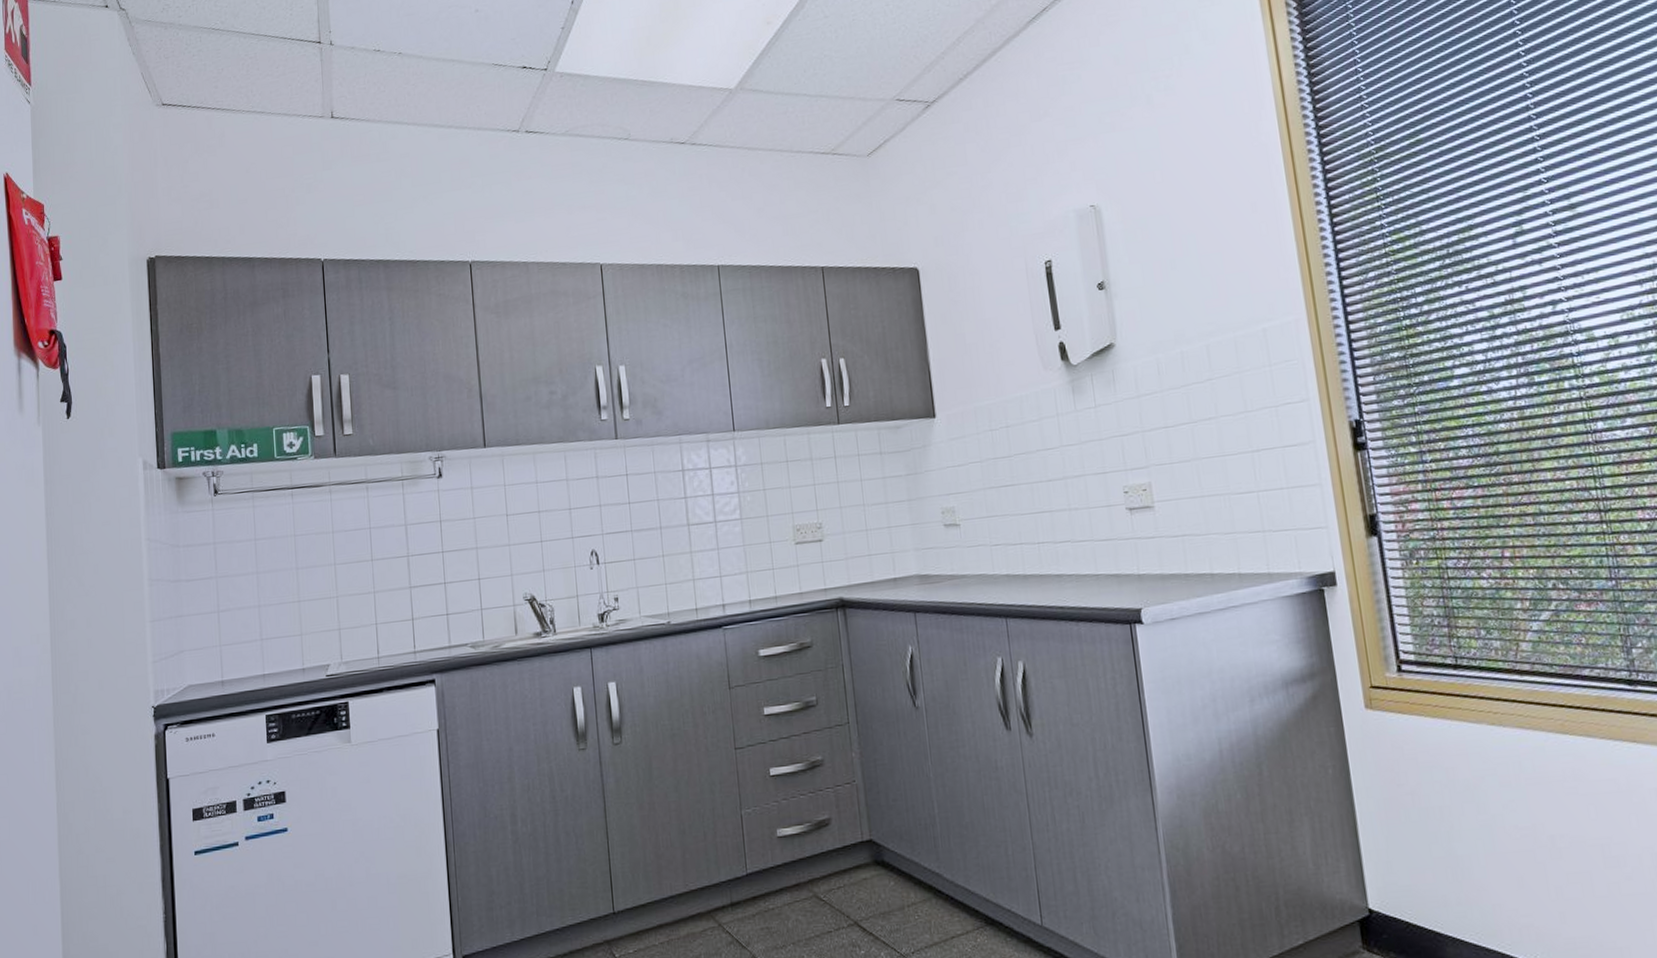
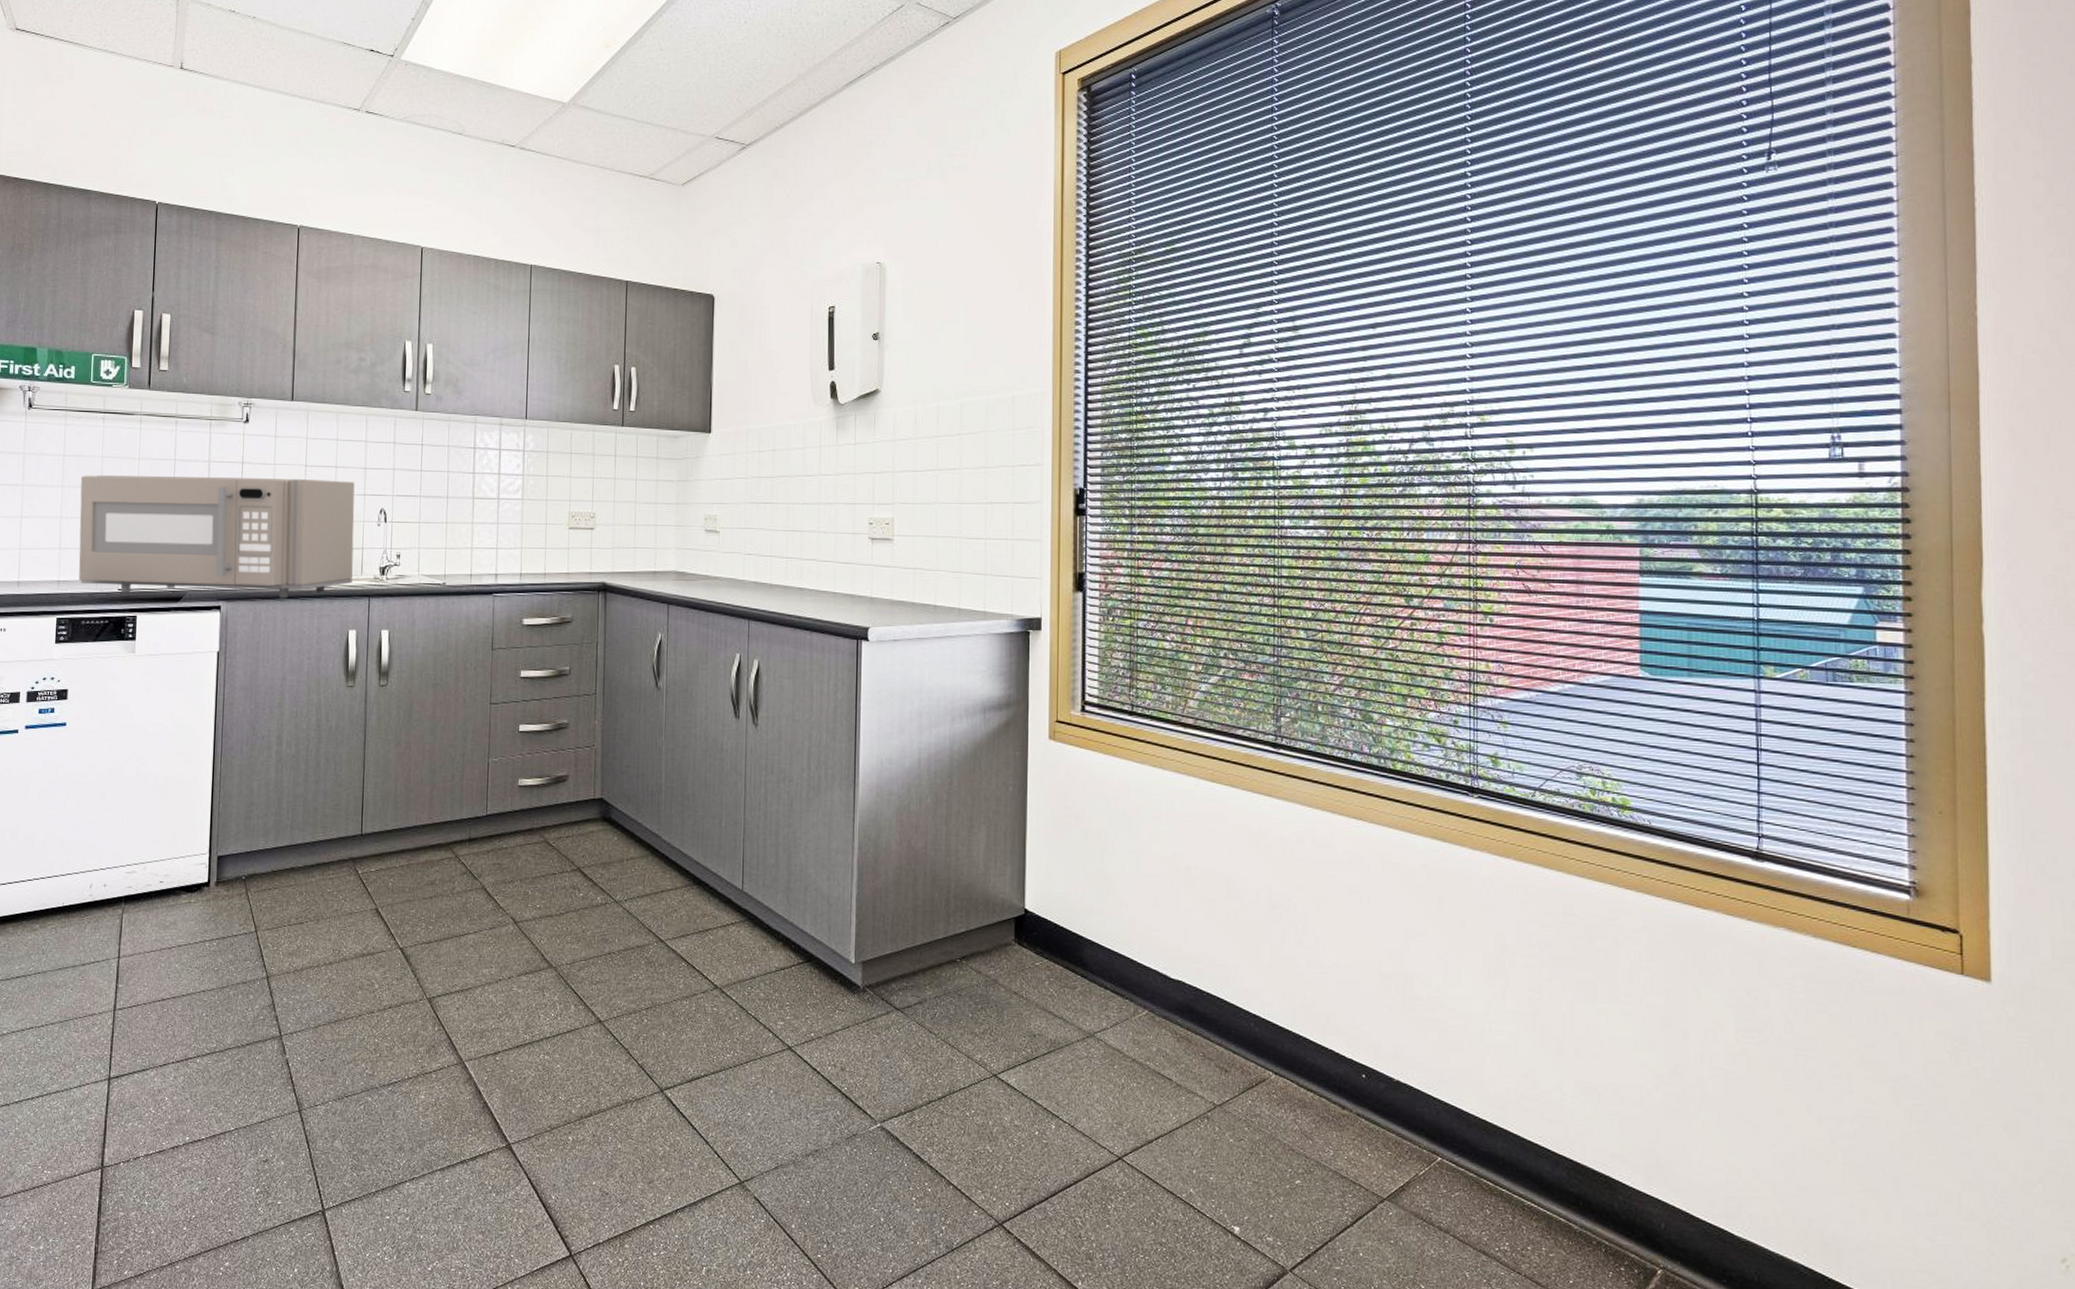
microwave: none [276,525,572,679] -> present [78,475,355,599]

